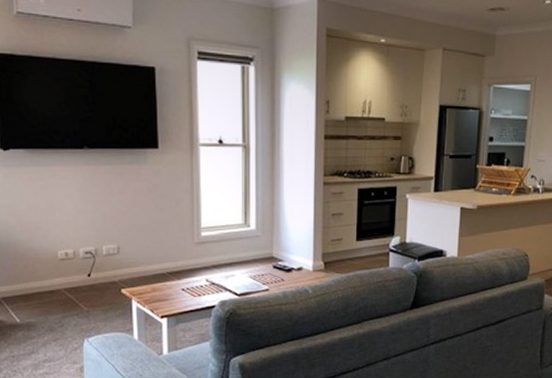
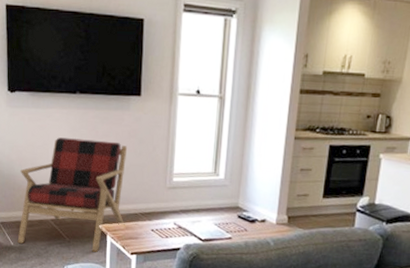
armchair: none [22,197,151,320] -> present [17,137,128,252]

